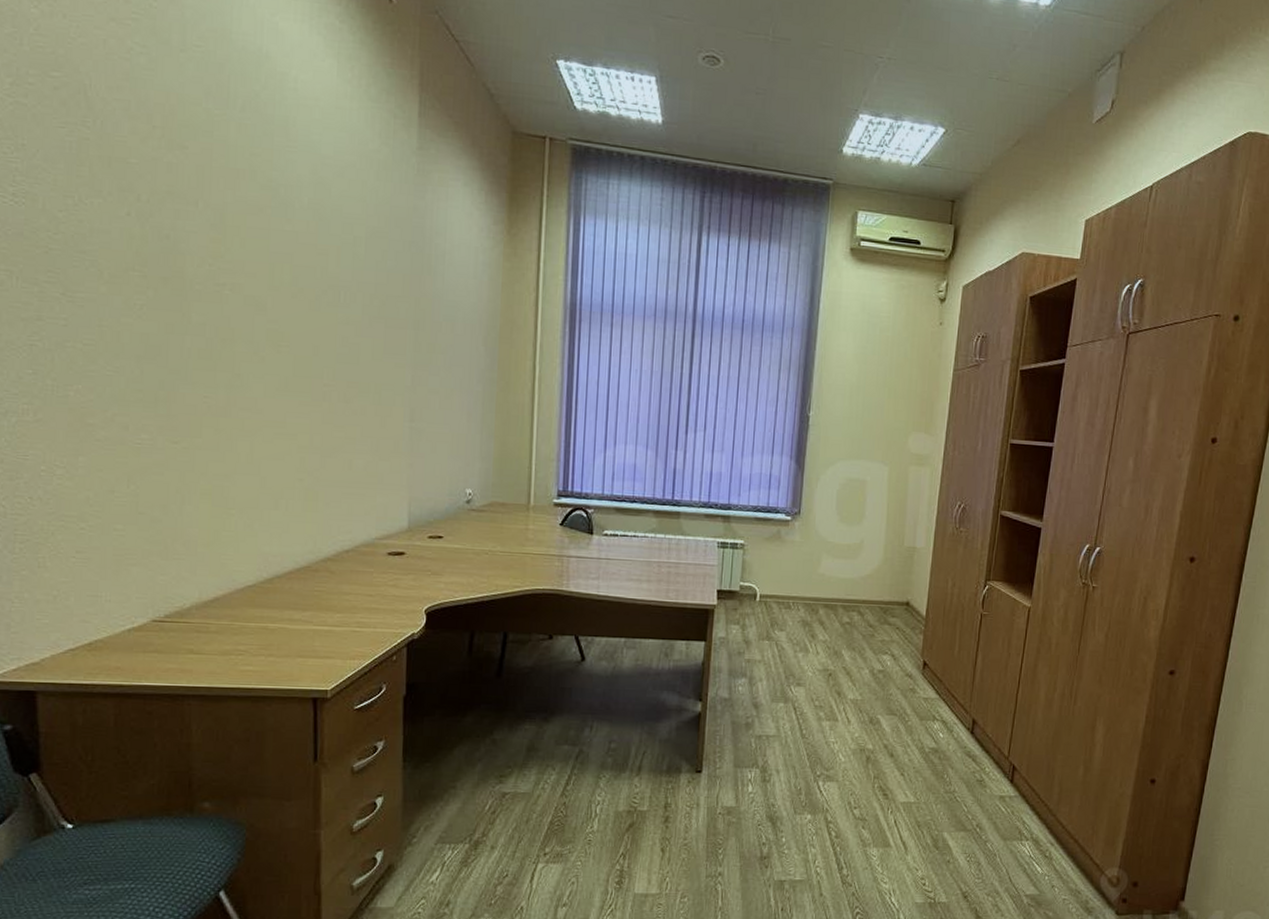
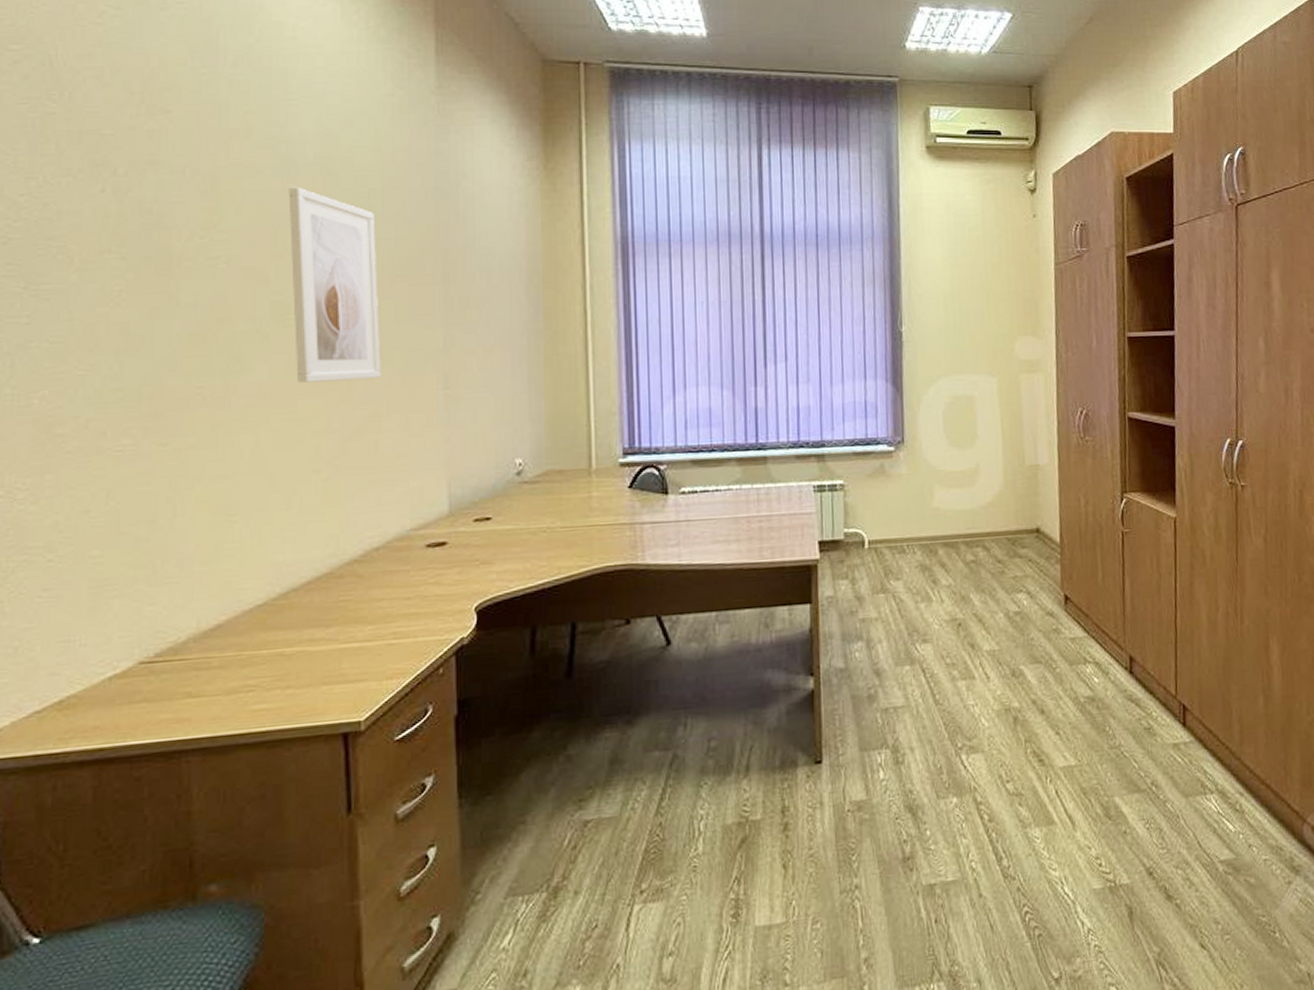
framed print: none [285,227,358,407] -> present [288,186,382,383]

